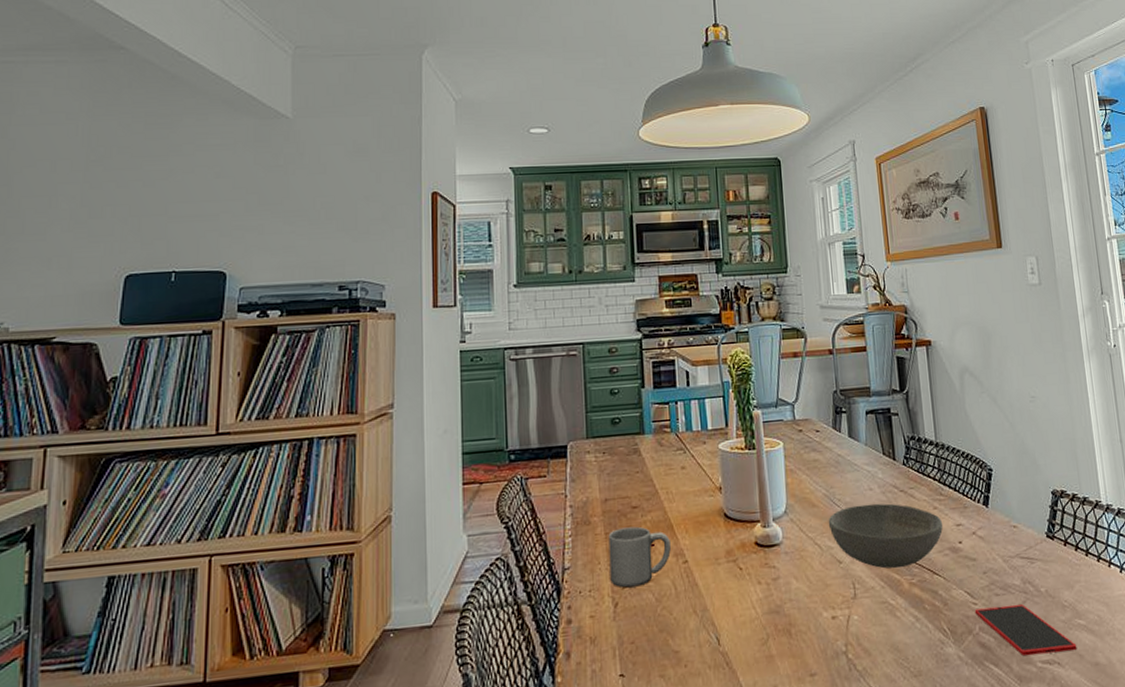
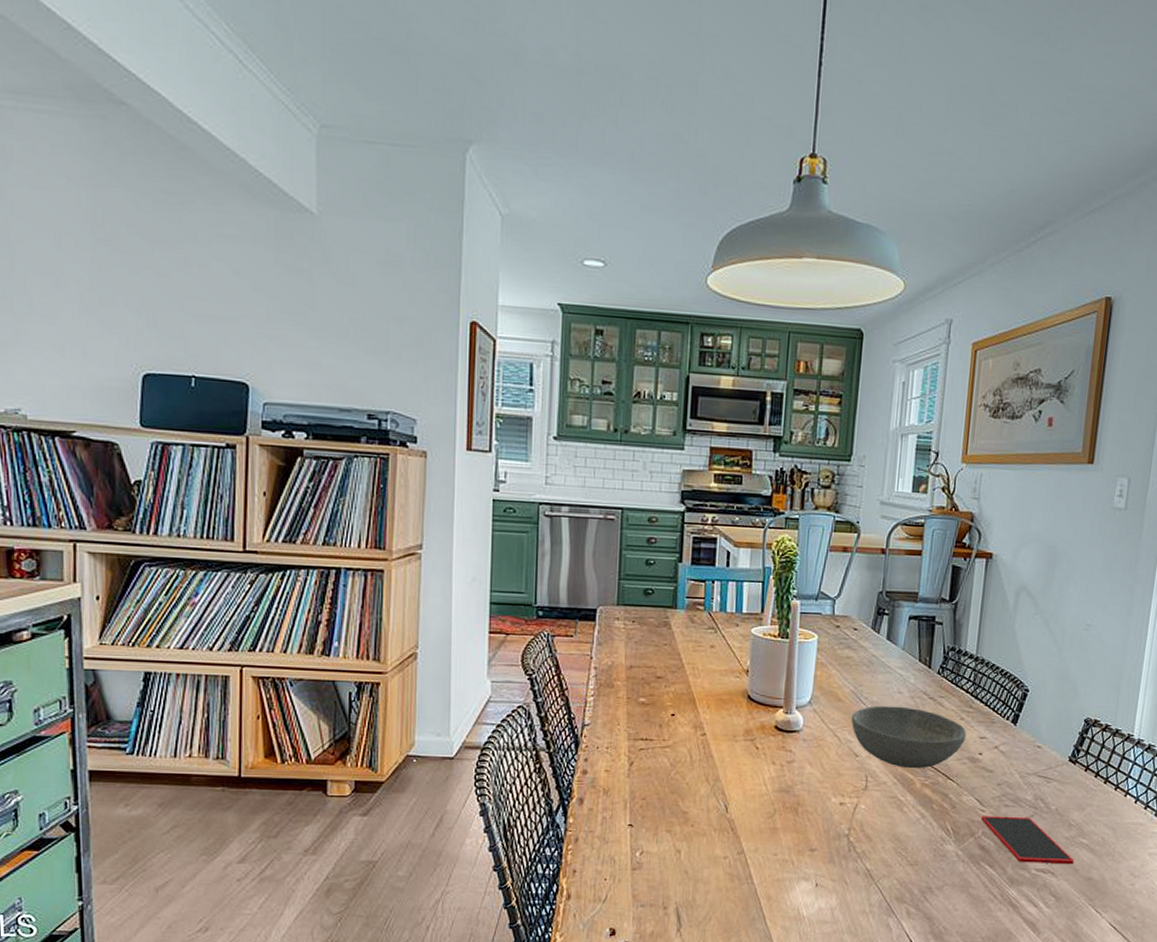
mug: present [608,526,671,588] -> none [628,695,691,750]

